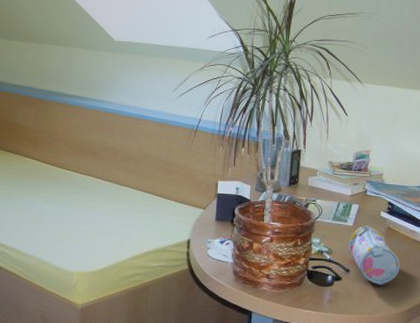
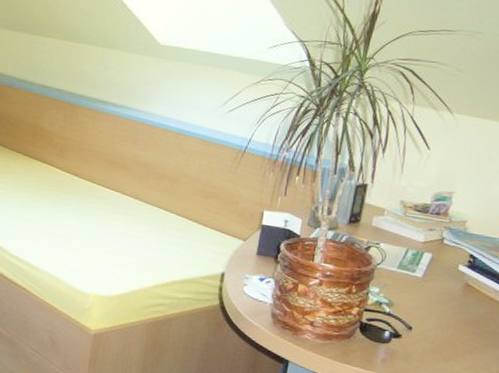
pencil case: present [348,226,400,285] -> none [413,279,477,349]

